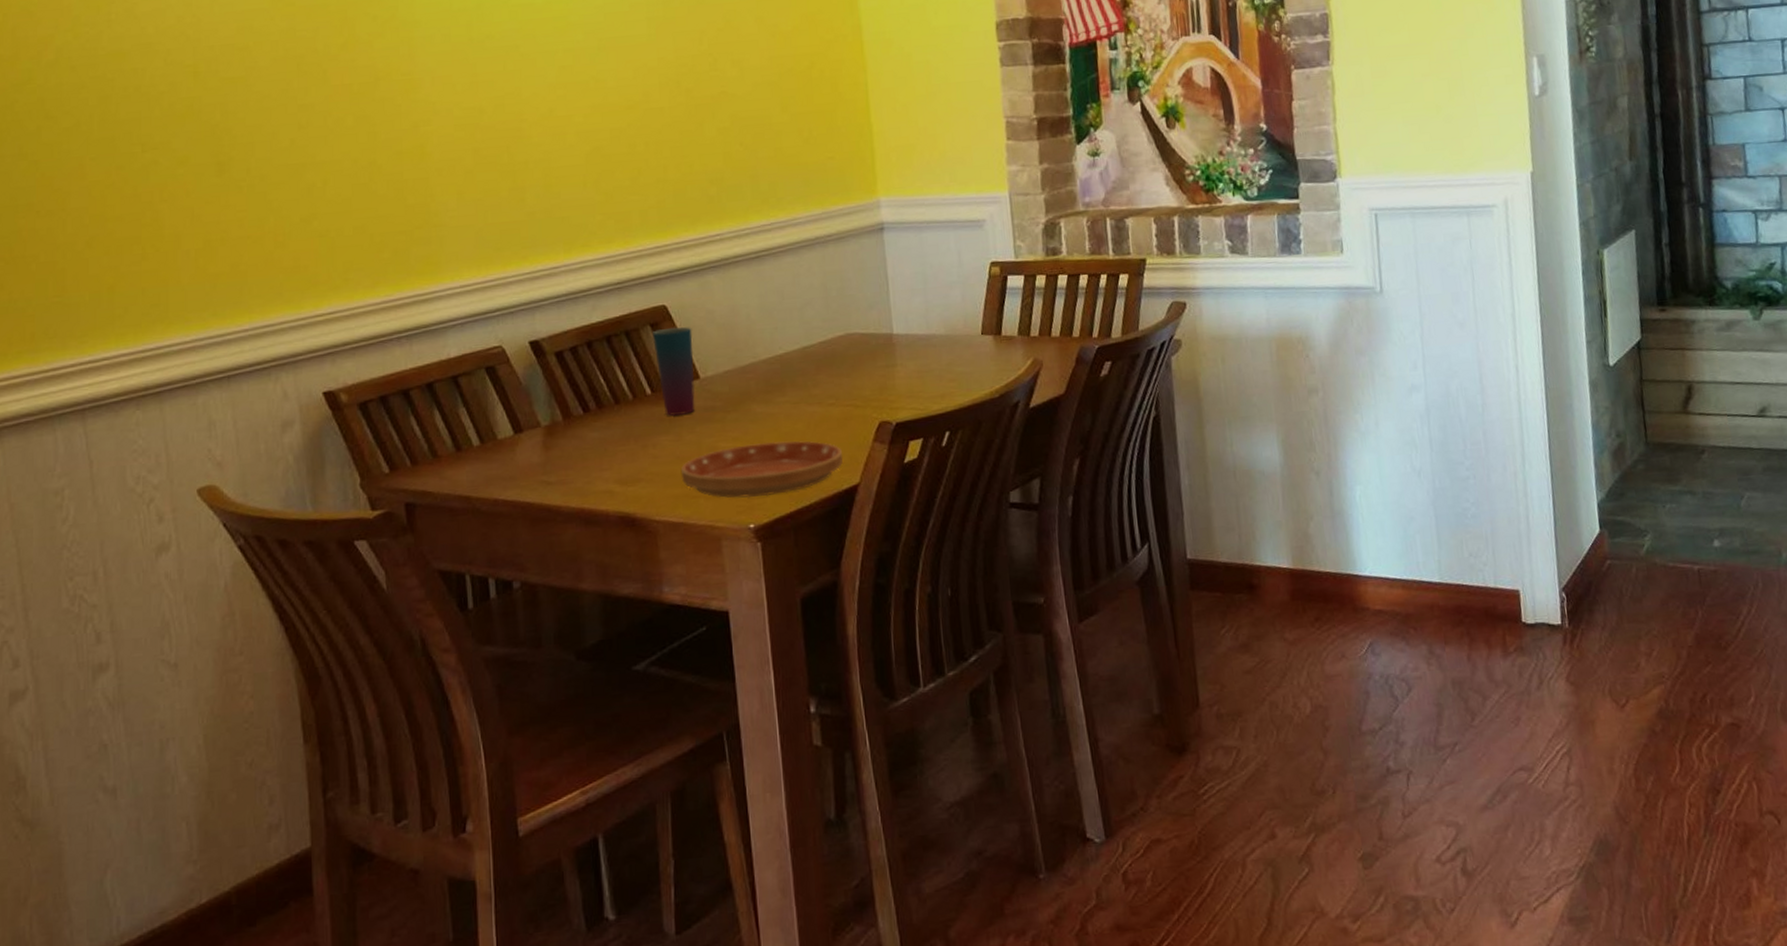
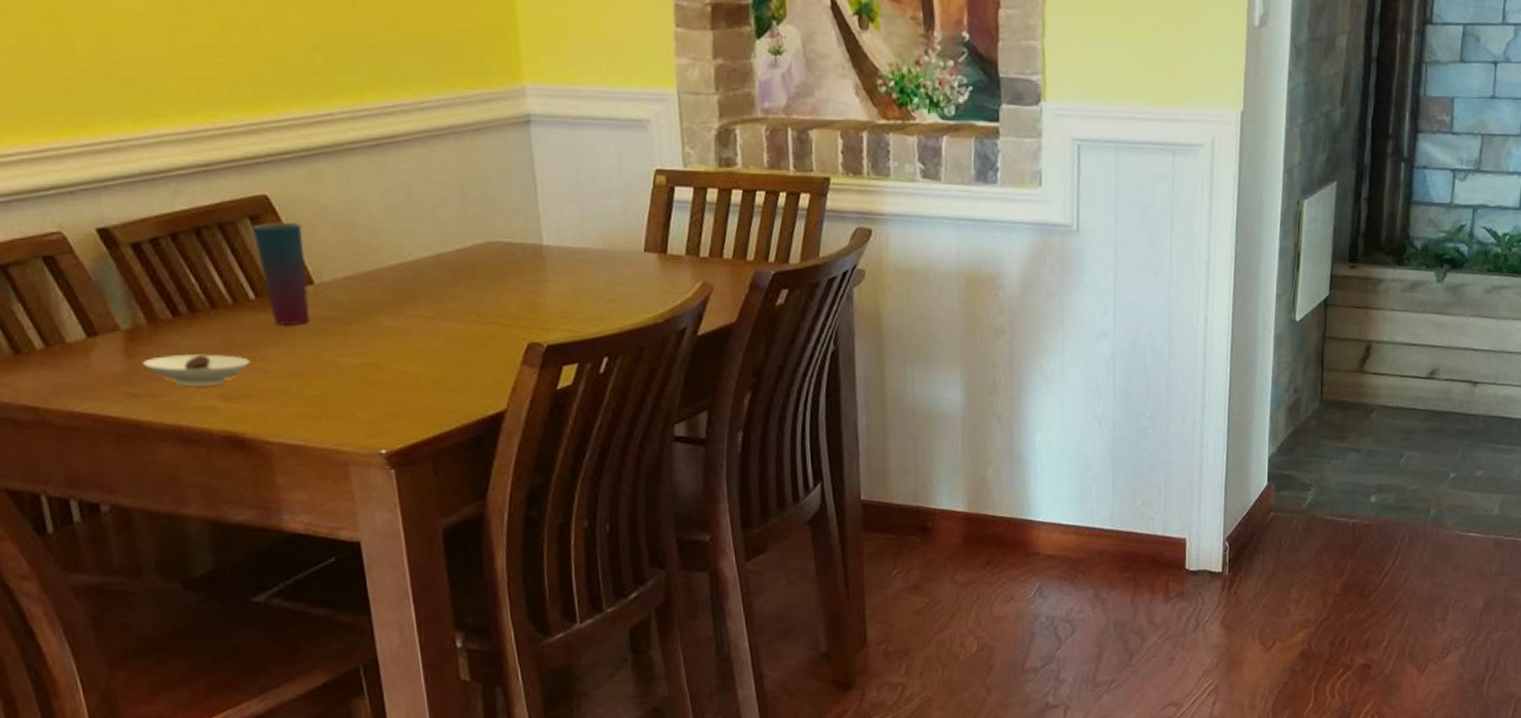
saucer: none [556,444,644,474] -> present [142,353,251,388]
saucer: present [681,441,843,498] -> none [297,359,487,421]

